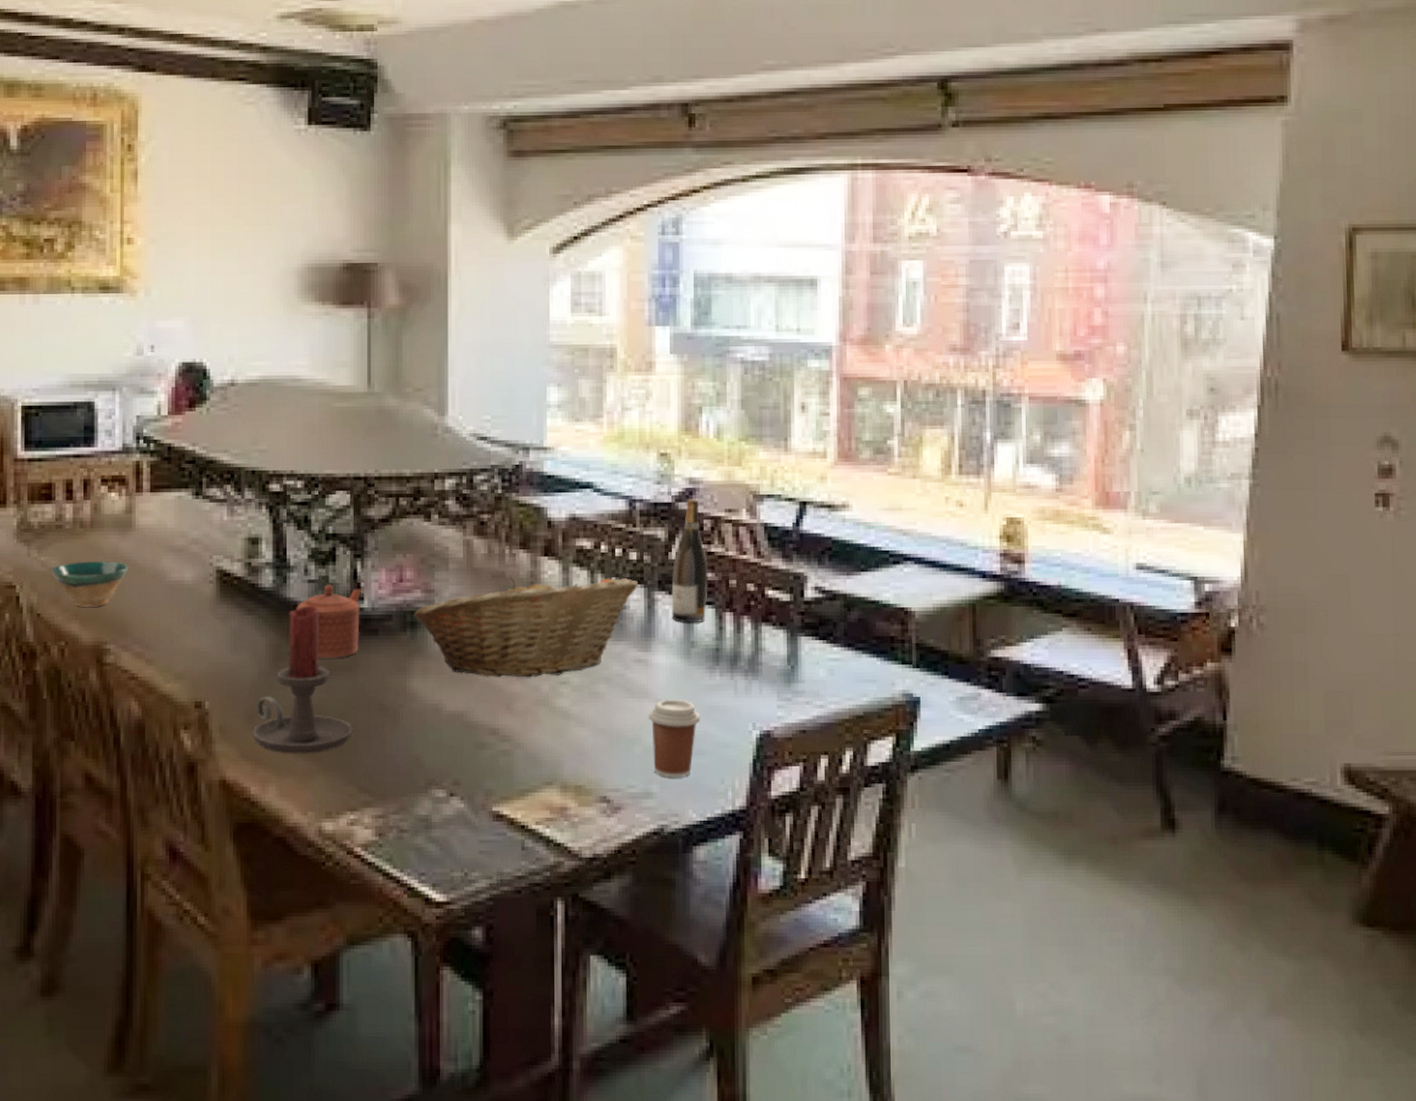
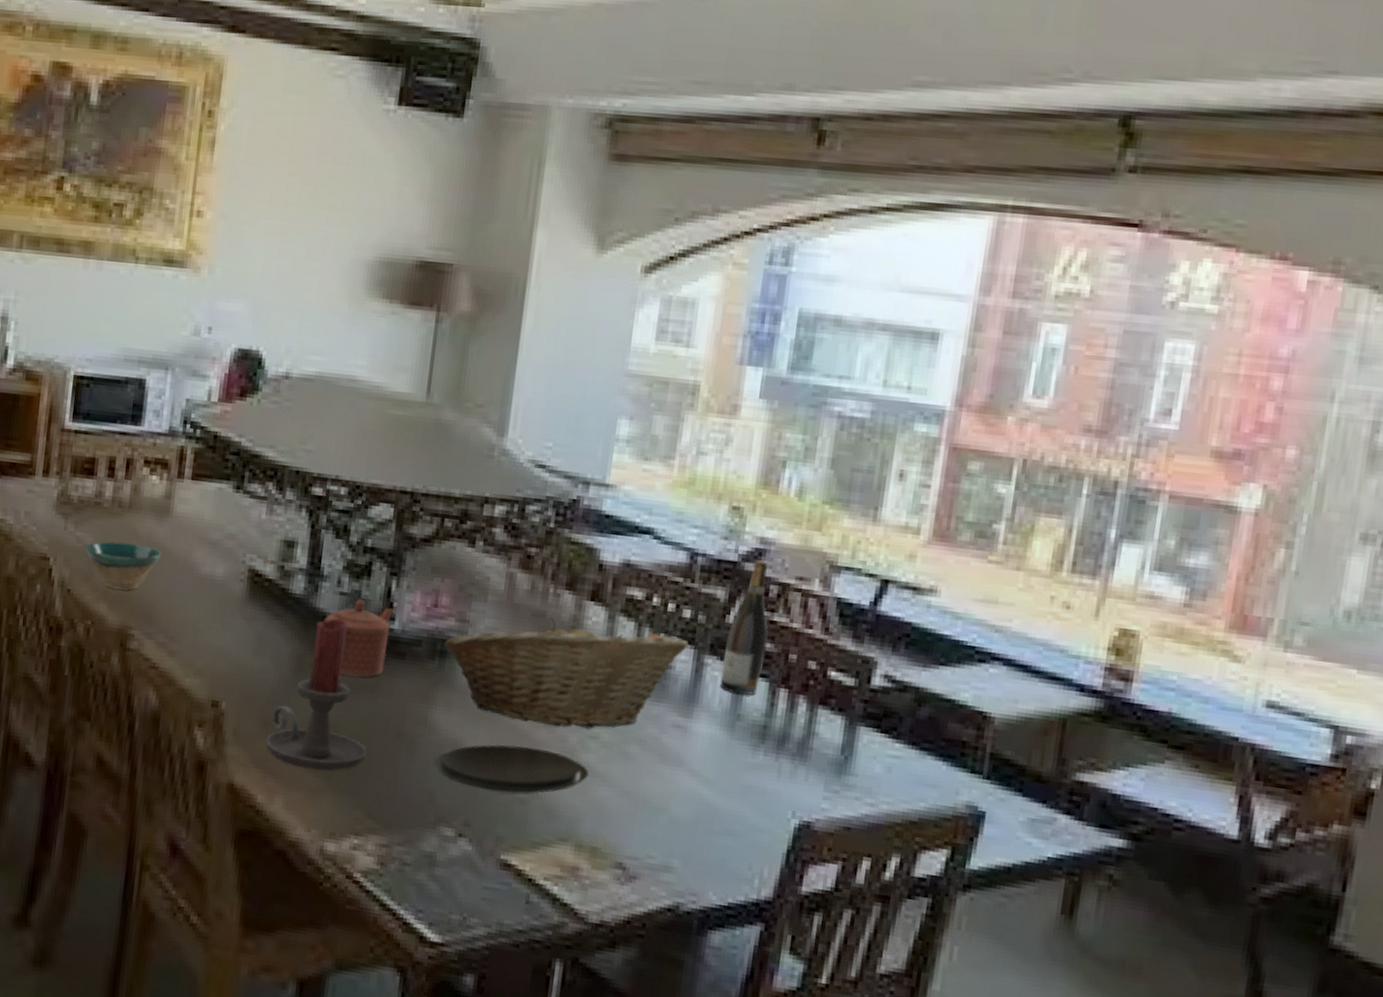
plate: none [417,701,564,749] -> present [433,744,589,796]
coffee cup: present [649,700,701,778] -> none [678,771,737,856]

